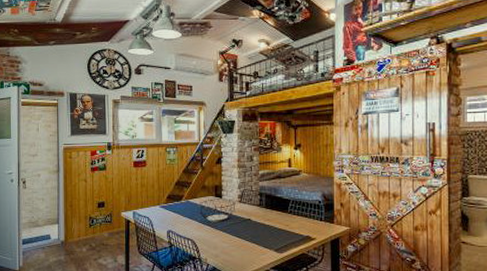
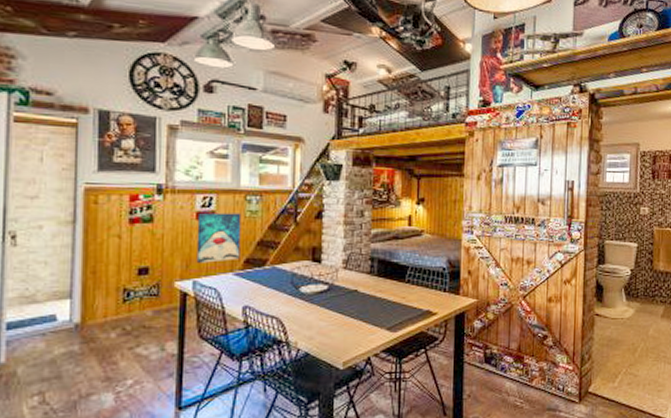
wall art: none [134,161,164,198] -> present [196,212,242,263]

